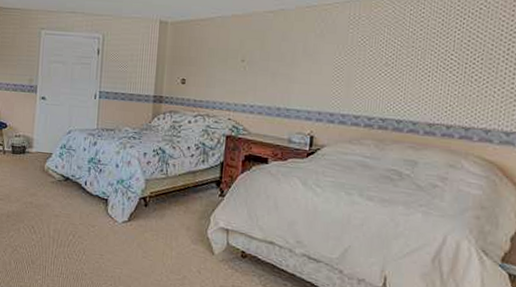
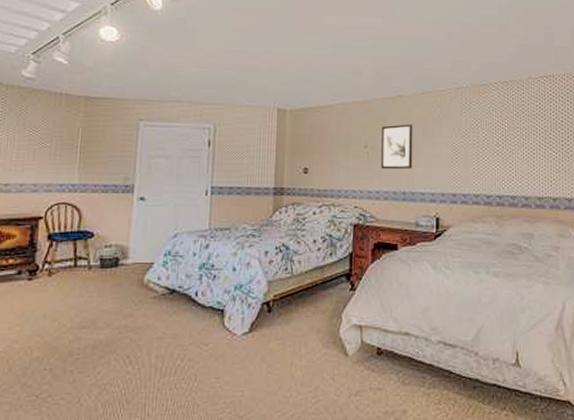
wall art: none [257,39,294,86] -> present [381,124,413,170]

